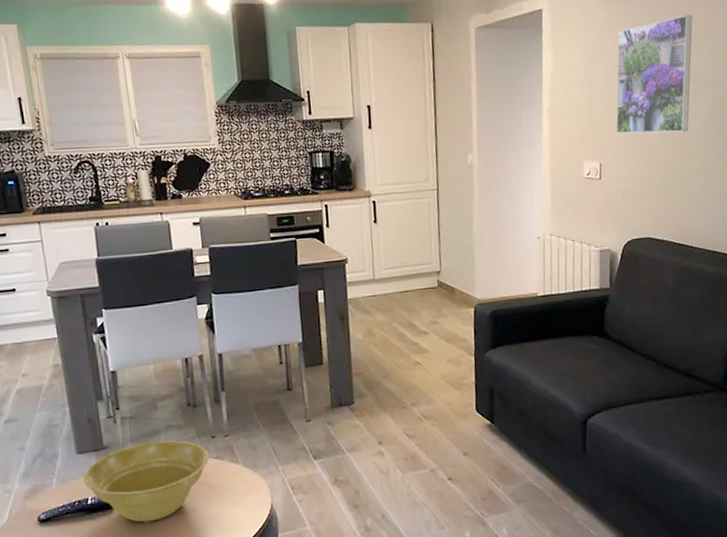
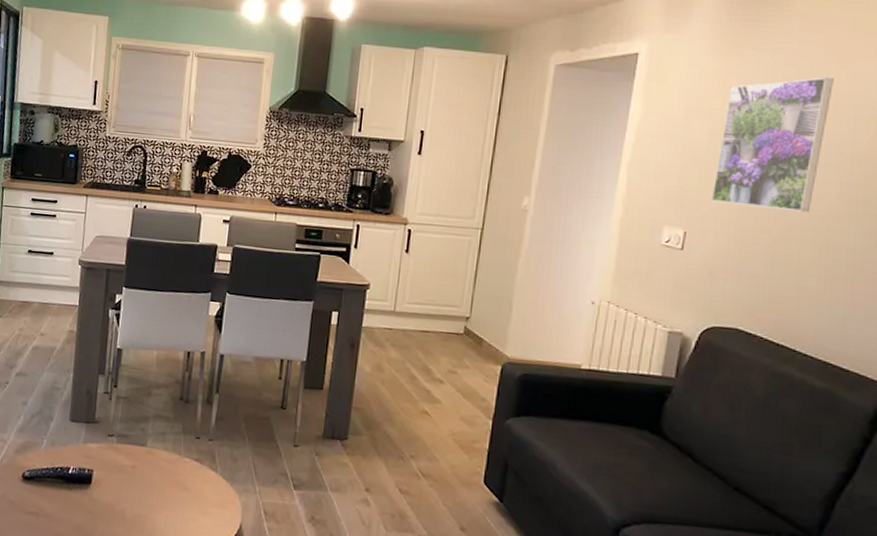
planter bowl: present [82,440,209,523] -> none [69,426,190,509]

